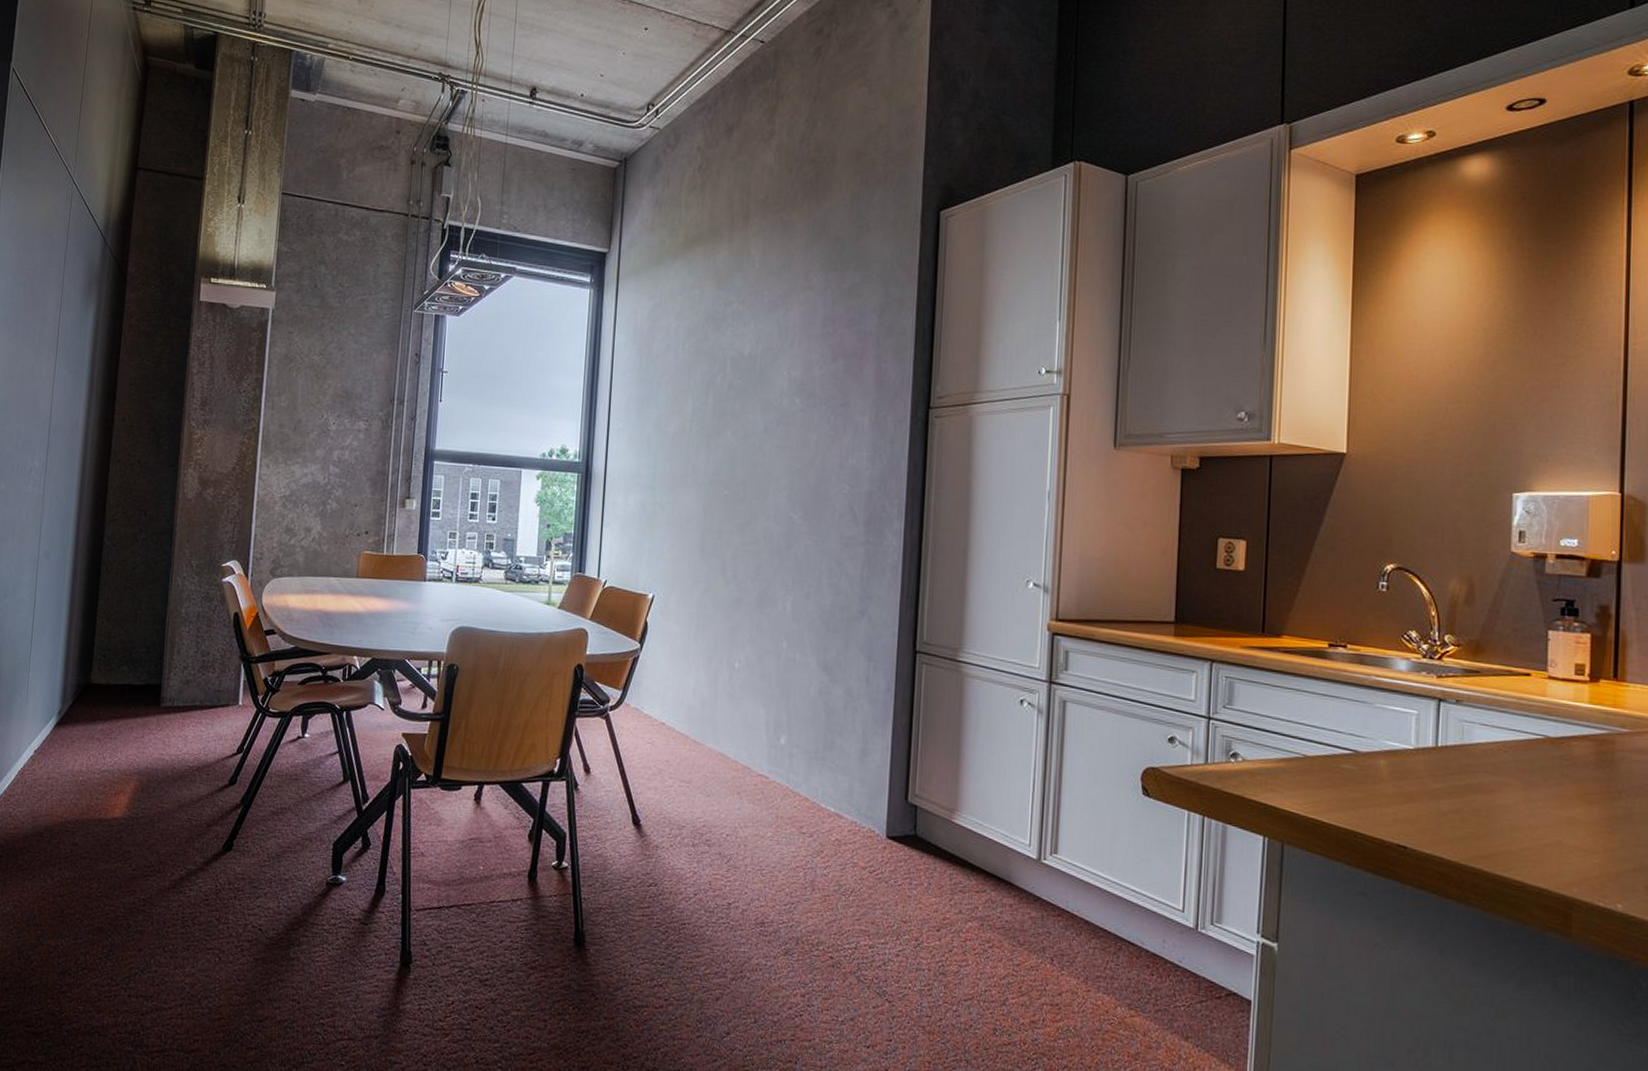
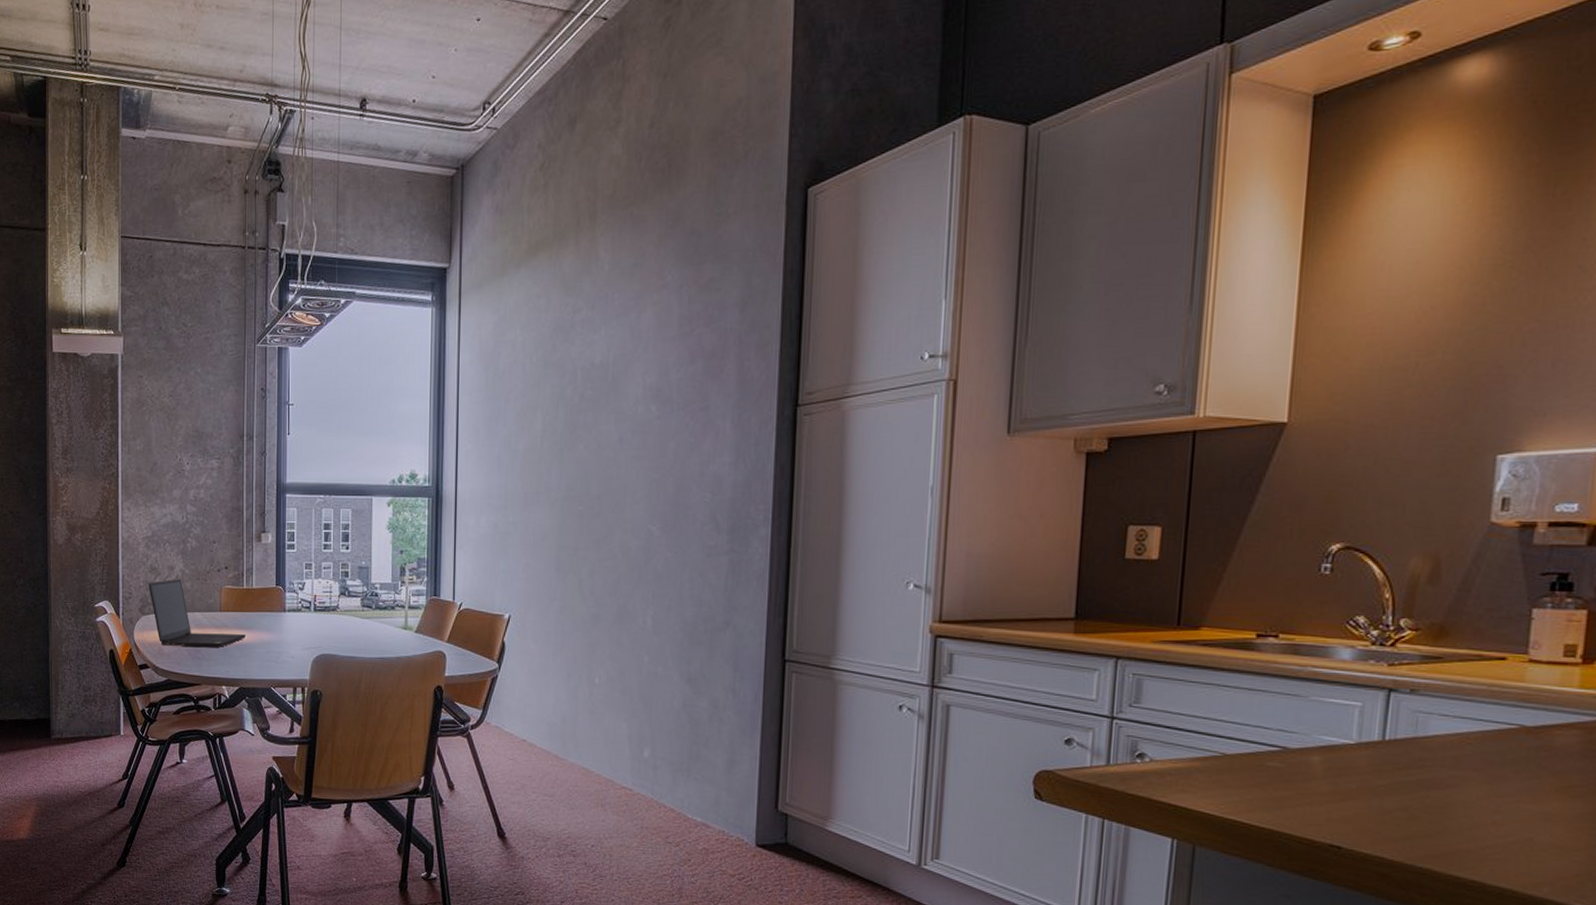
laptop: none [282,541,382,615] -> present [148,579,245,647]

